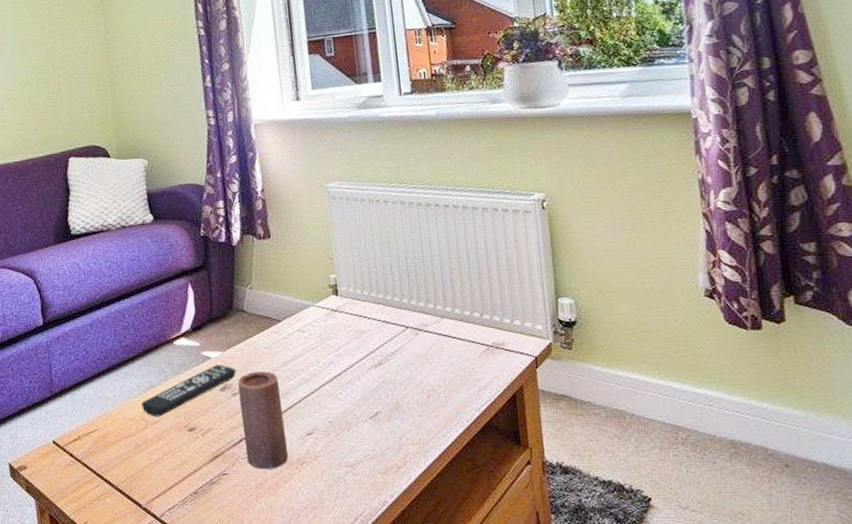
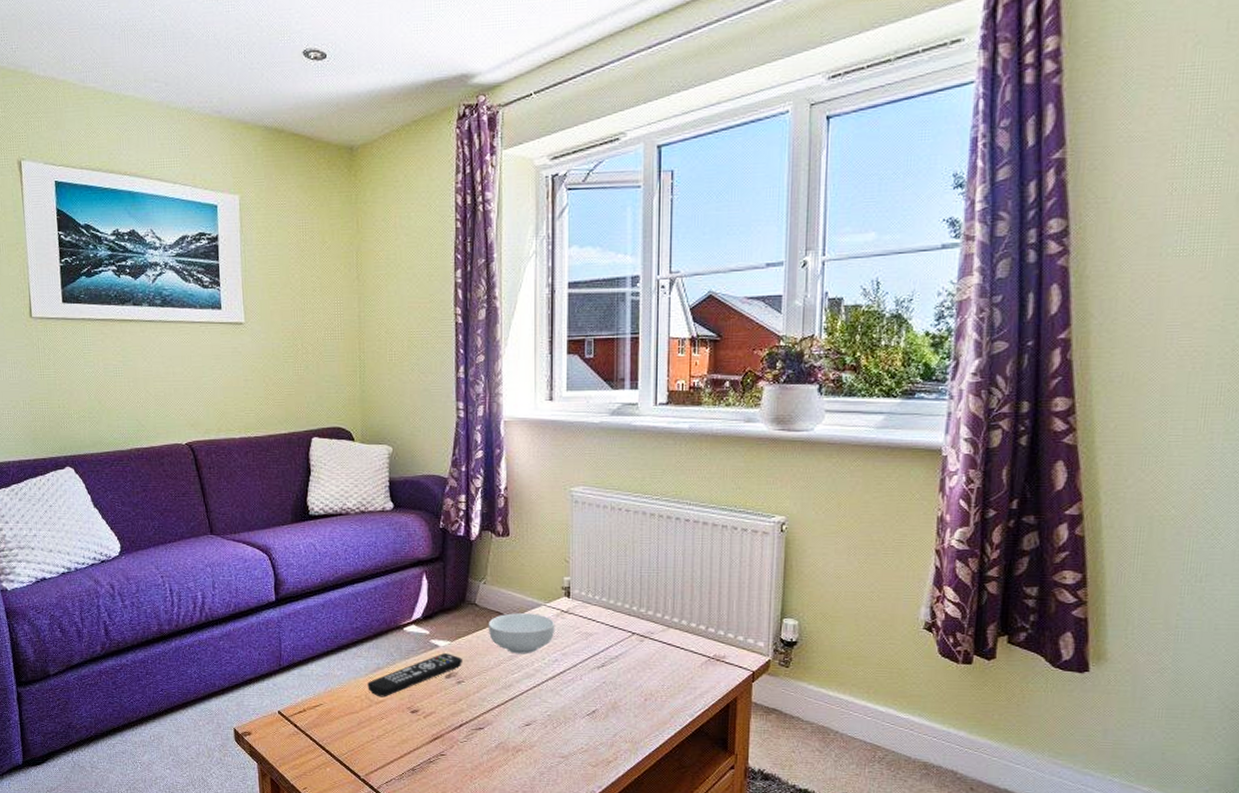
candle: present [238,371,288,470] -> none [464,663,506,754]
cereal bowl: none [258,315,327,359] -> present [488,613,555,654]

